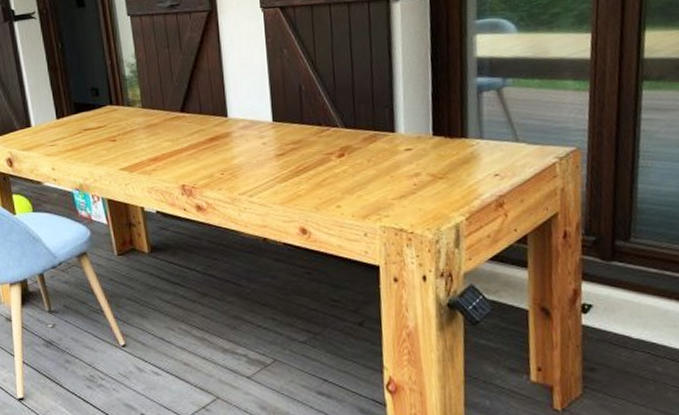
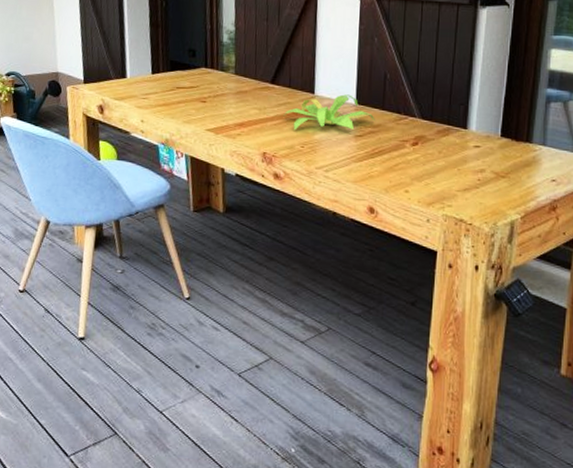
plant: none [198,113,295,158] -> present [283,94,375,130]

